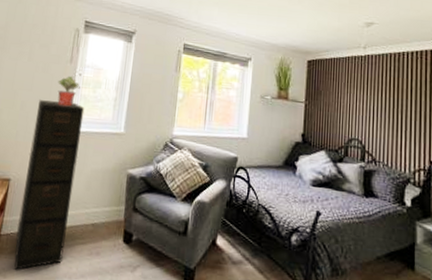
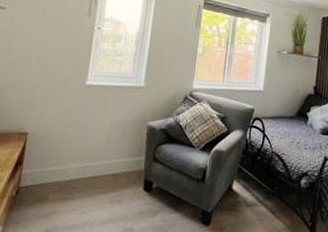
filing cabinet: present [14,100,85,270] -> none [34,54,104,220]
potted plant: present [57,76,80,107] -> none [75,29,99,61]

